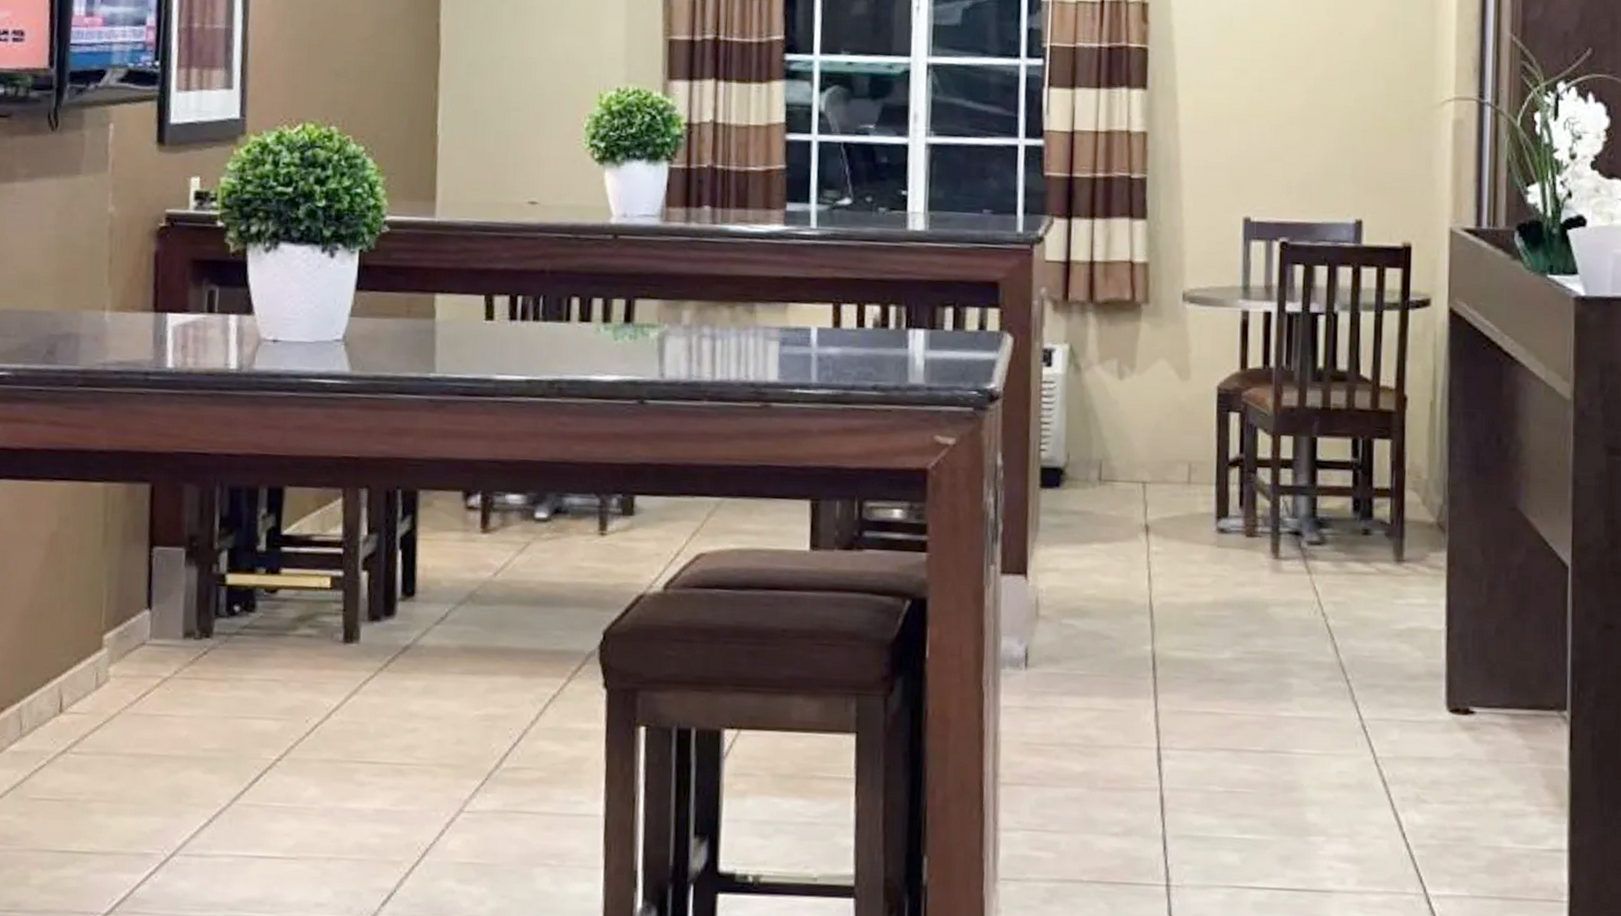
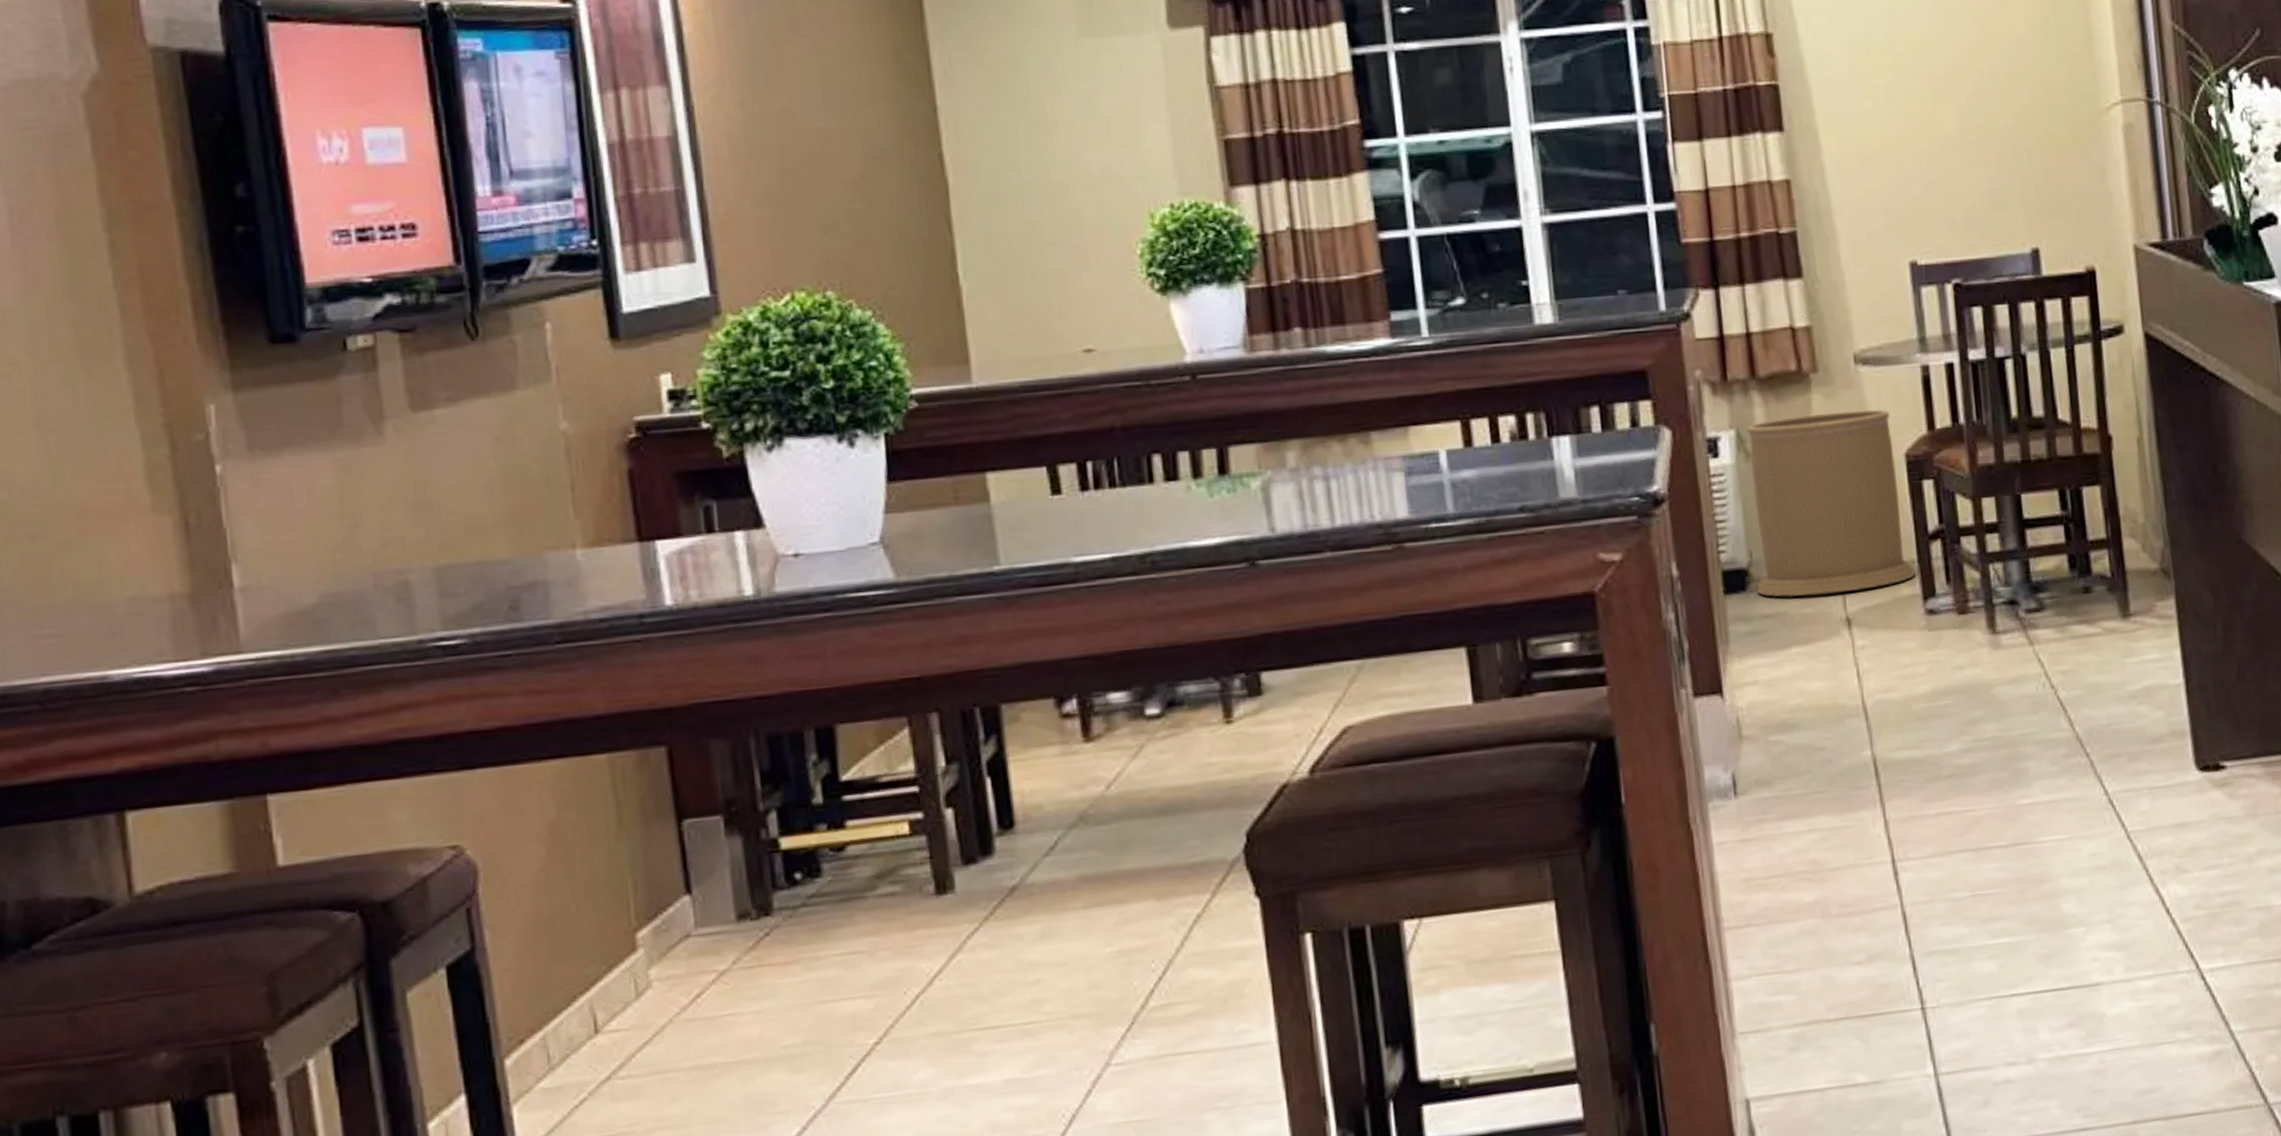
trash can: none [1069,339,1213,503] -> present [1747,409,1916,598]

